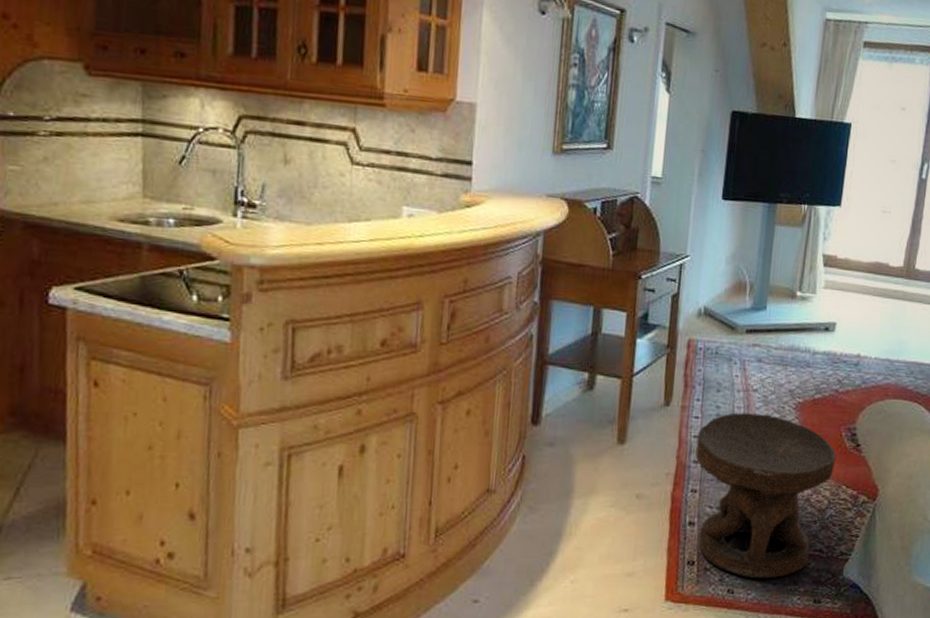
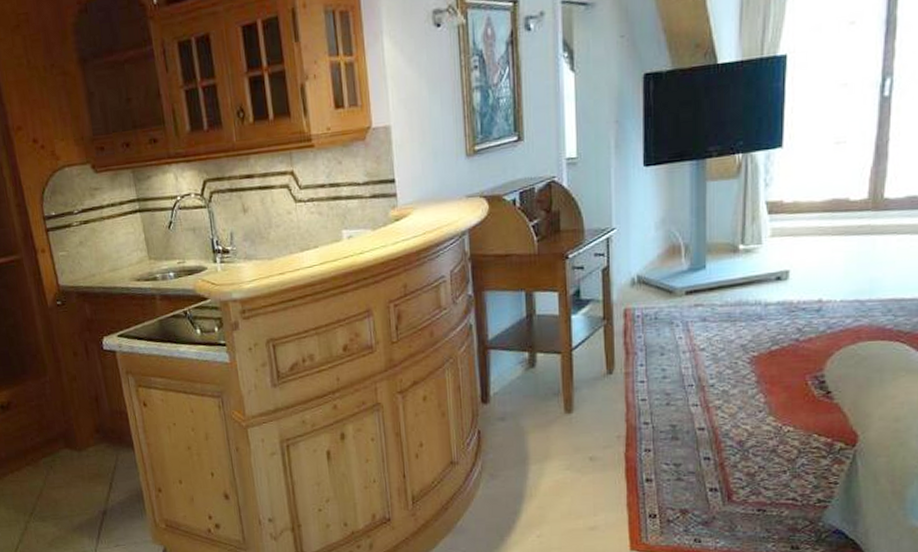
side table: present [695,412,837,579] -> none [645,371,803,528]

